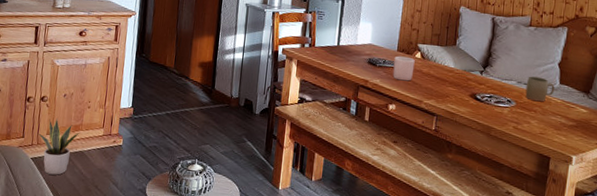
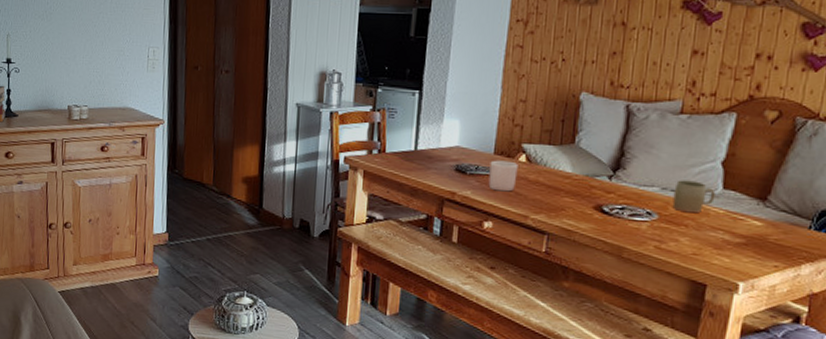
potted plant: present [38,117,81,175] -> none [64,246,110,310]

